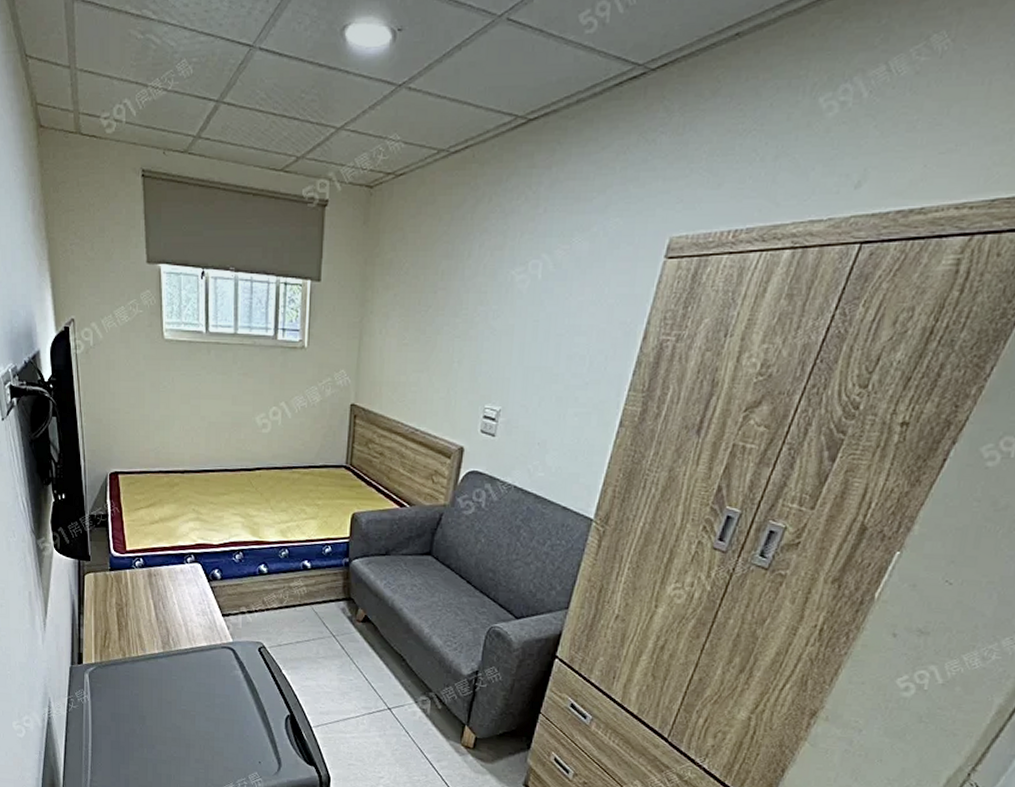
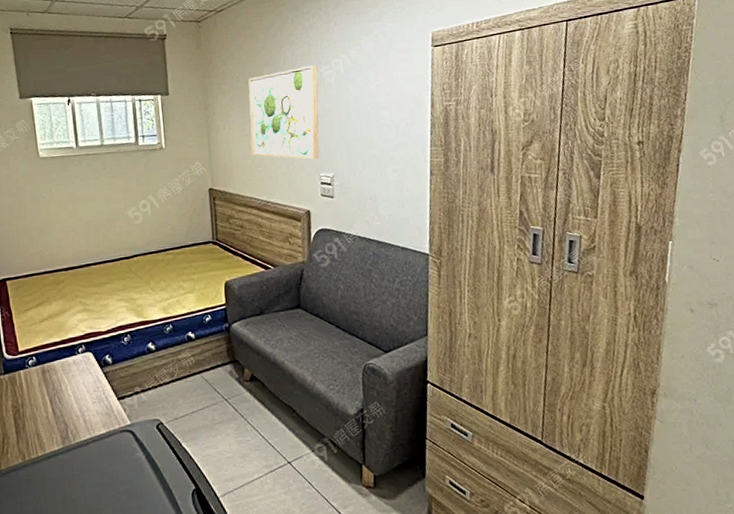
wall art: none [407,263,510,386] -> present [248,64,320,160]

